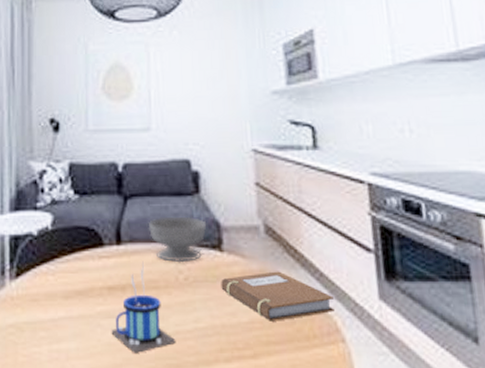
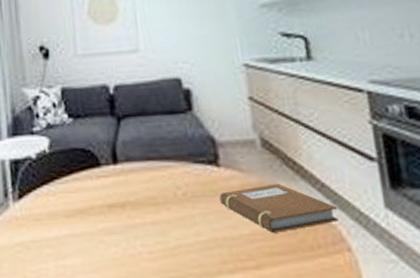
mug: present [111,262,176,353] -> none [114,180,178,267]
bowl: present [148,216,207,263] -> none [142,133,203,180]

